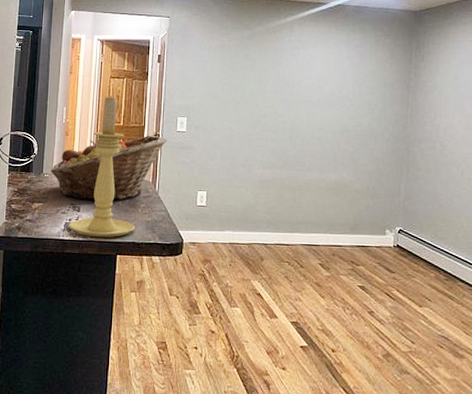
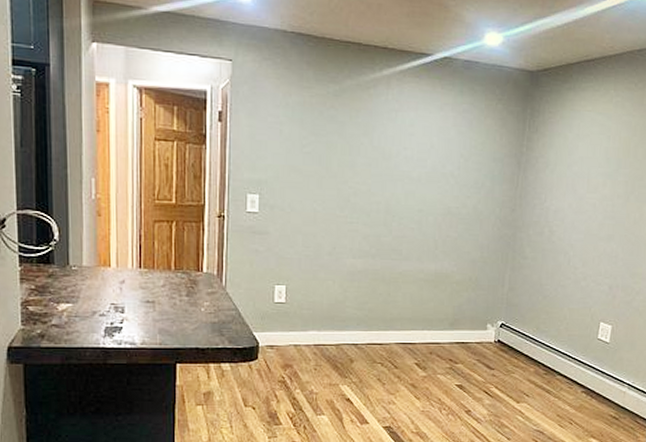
fruit basket: present [50,136,167,200] -> none [80,217,235,298]
candle holder: present [69,95,136,237] -> none [110,163,199,343]

